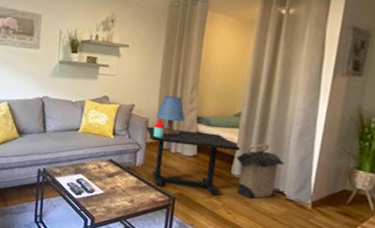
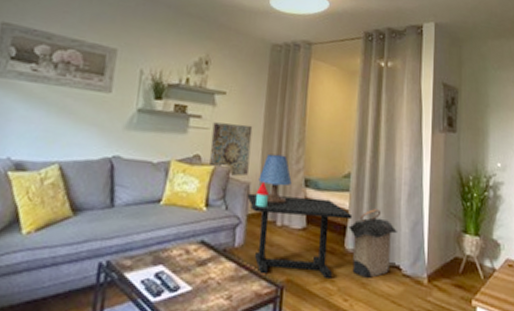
wall art: none [115,70,152,113] -> present [209,122,253,177]

